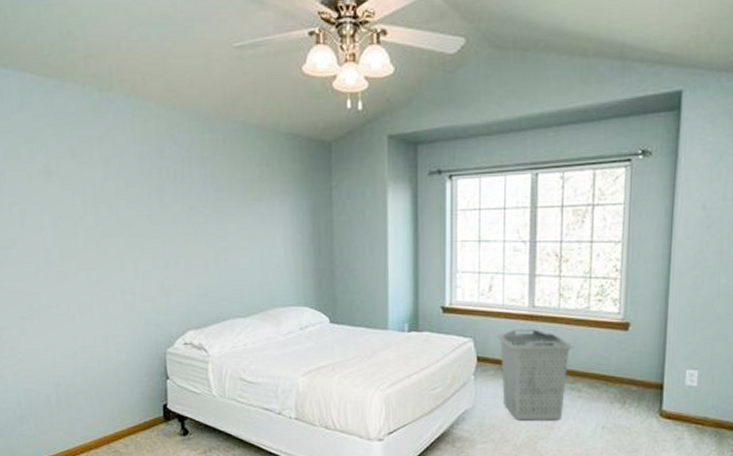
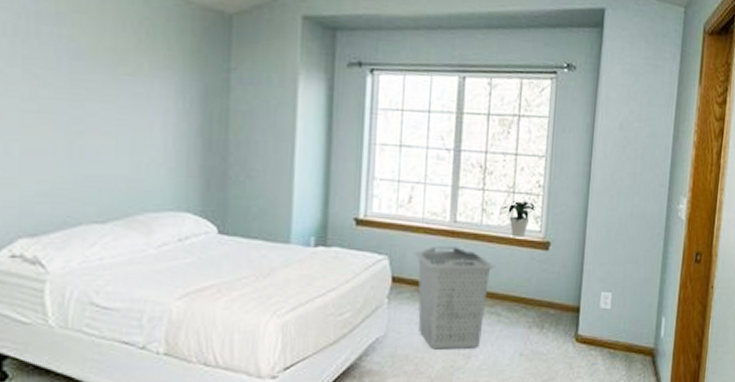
potted plant: none [579,285,614,319] -> present [502,201,536,237]

